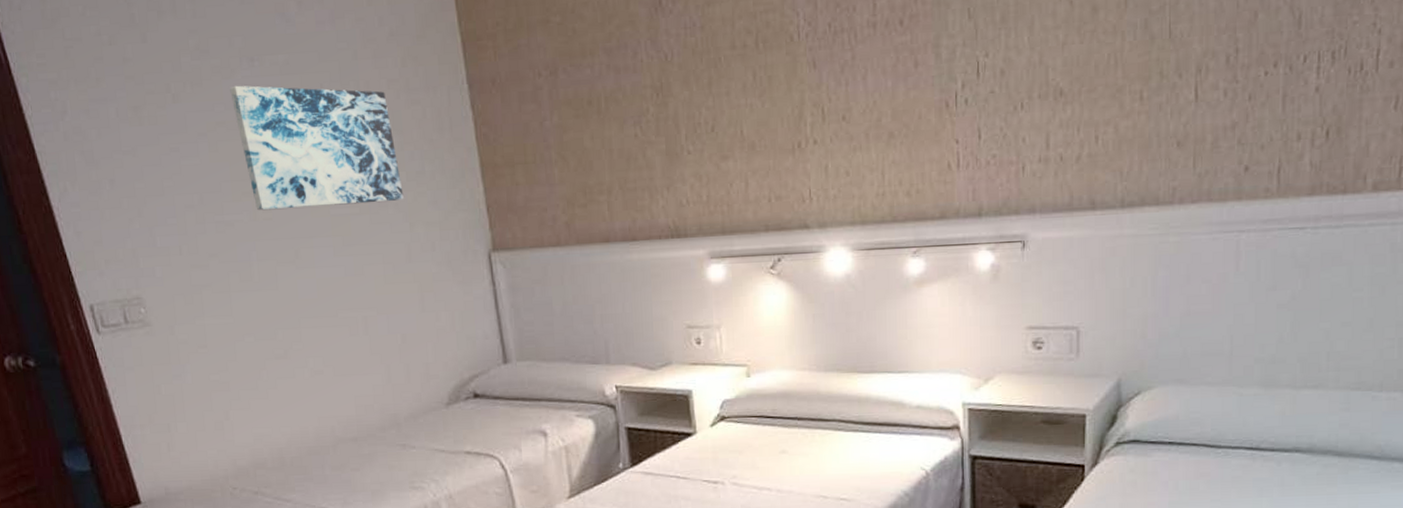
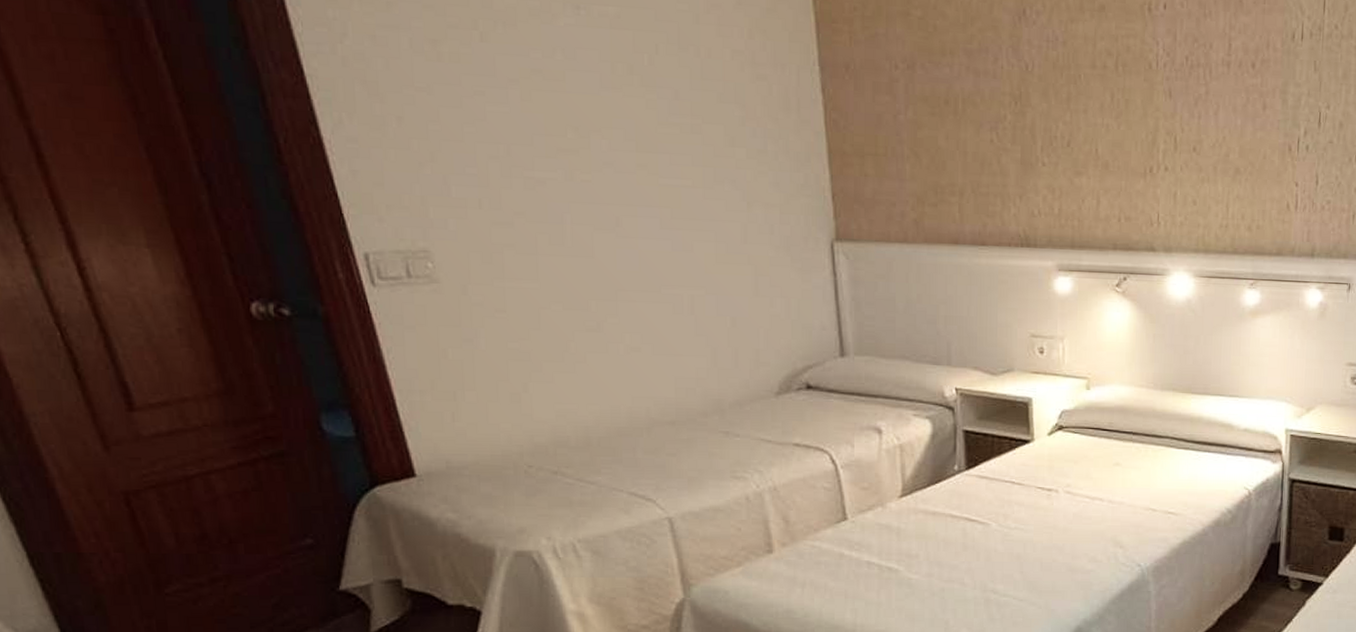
wall art: present [230,85,404,211] -> none [550,32,742,178]

